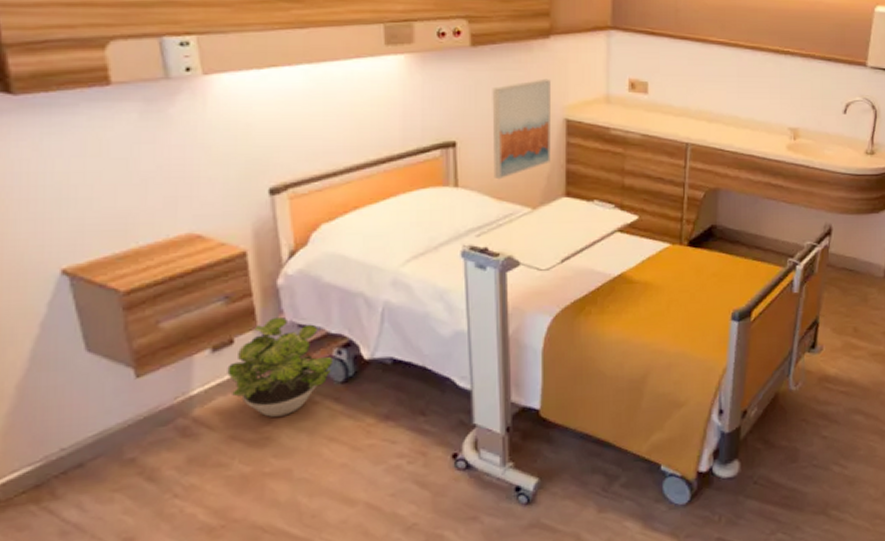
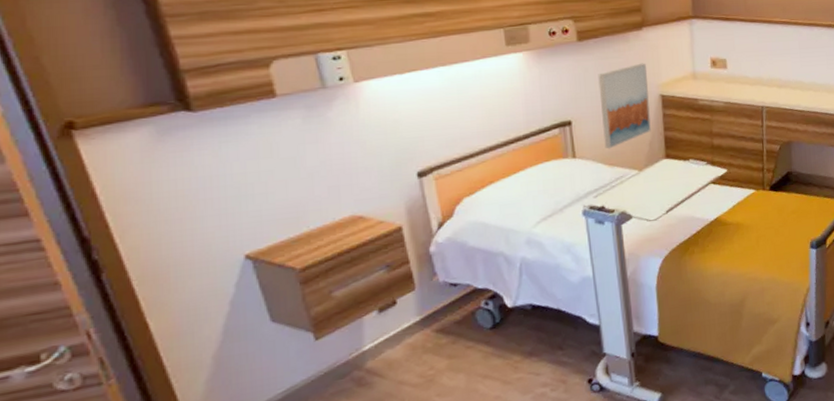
potted plant: present [227,318,332,417] -> none [392,279,482,363]

